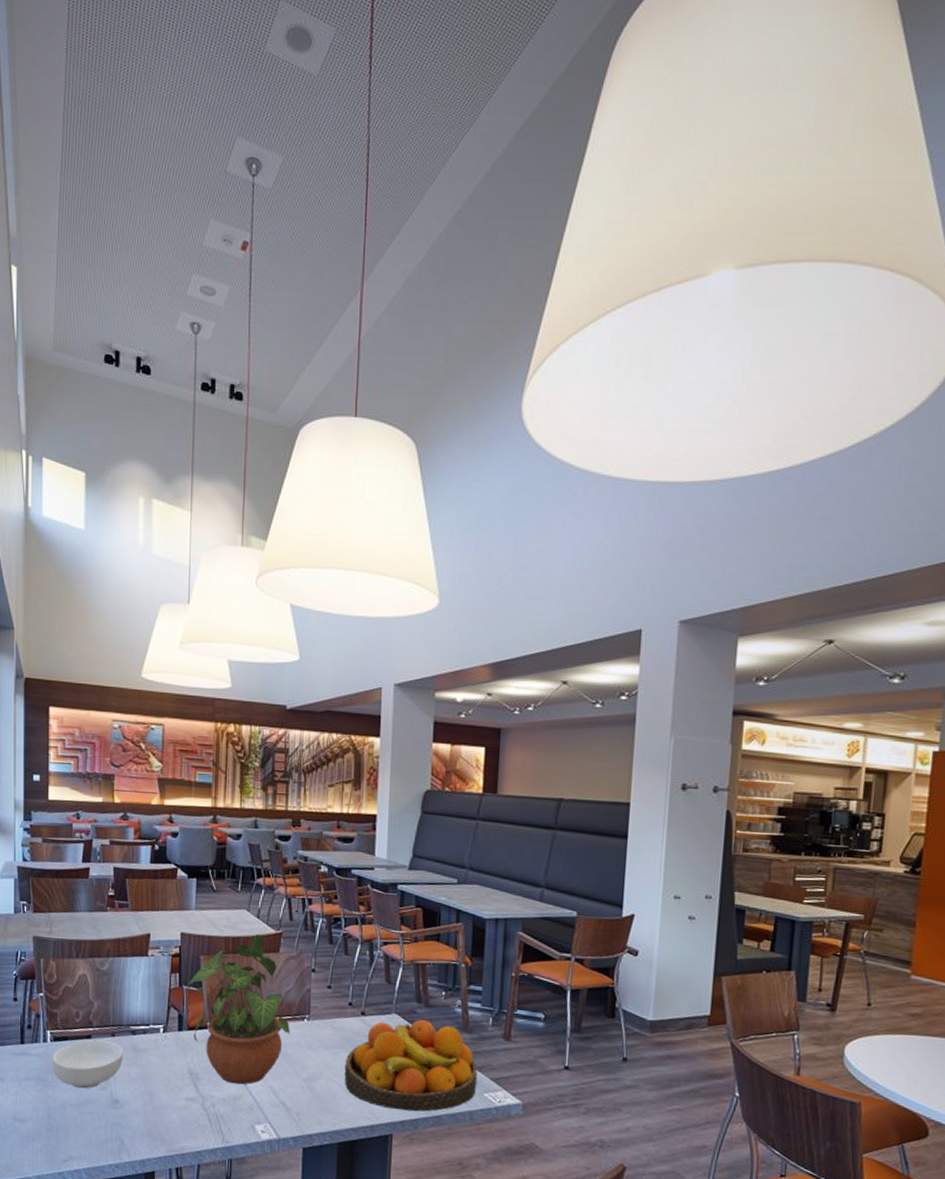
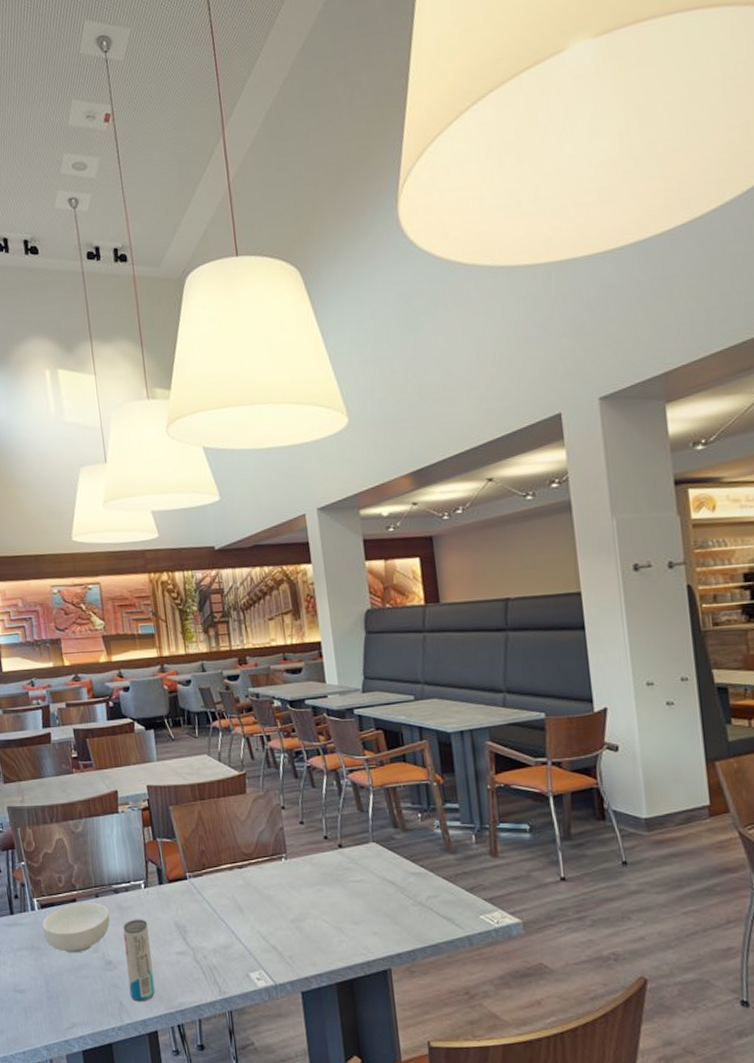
beverage can: none [132,1061,161,1143] -> present [123,919,155,1002]
potted plant: present [187,934,290,1085] -> none [161,778,270,933]
fruit bowl: present [344,1019,478,1112] -> none [330,845,471,943]

